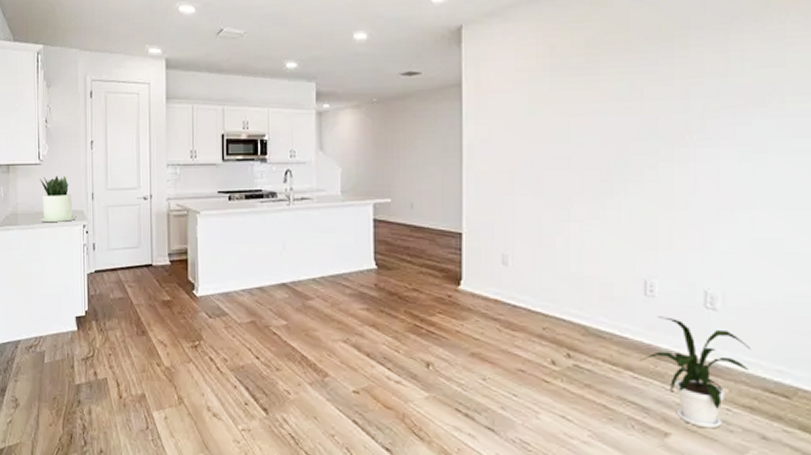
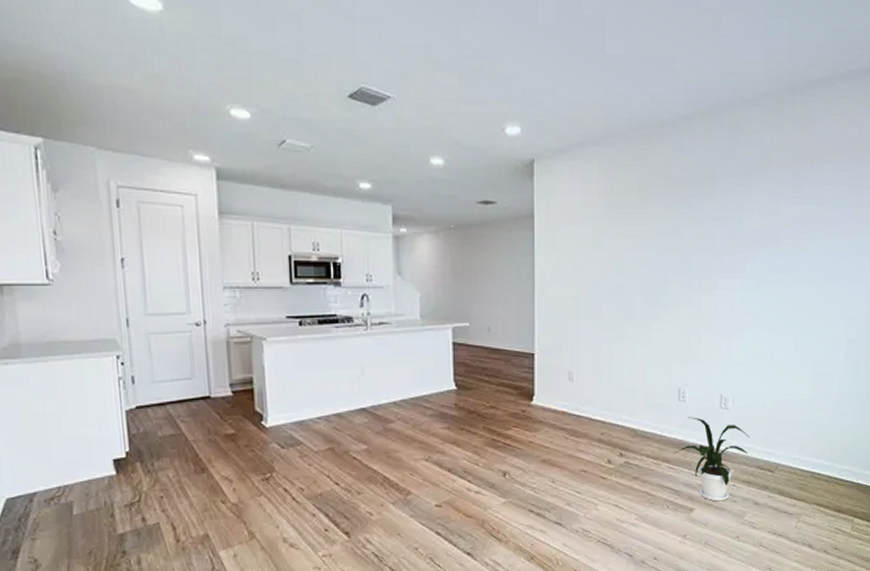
planter: present [40,176,75,223] -> none [50,298,105,354]

